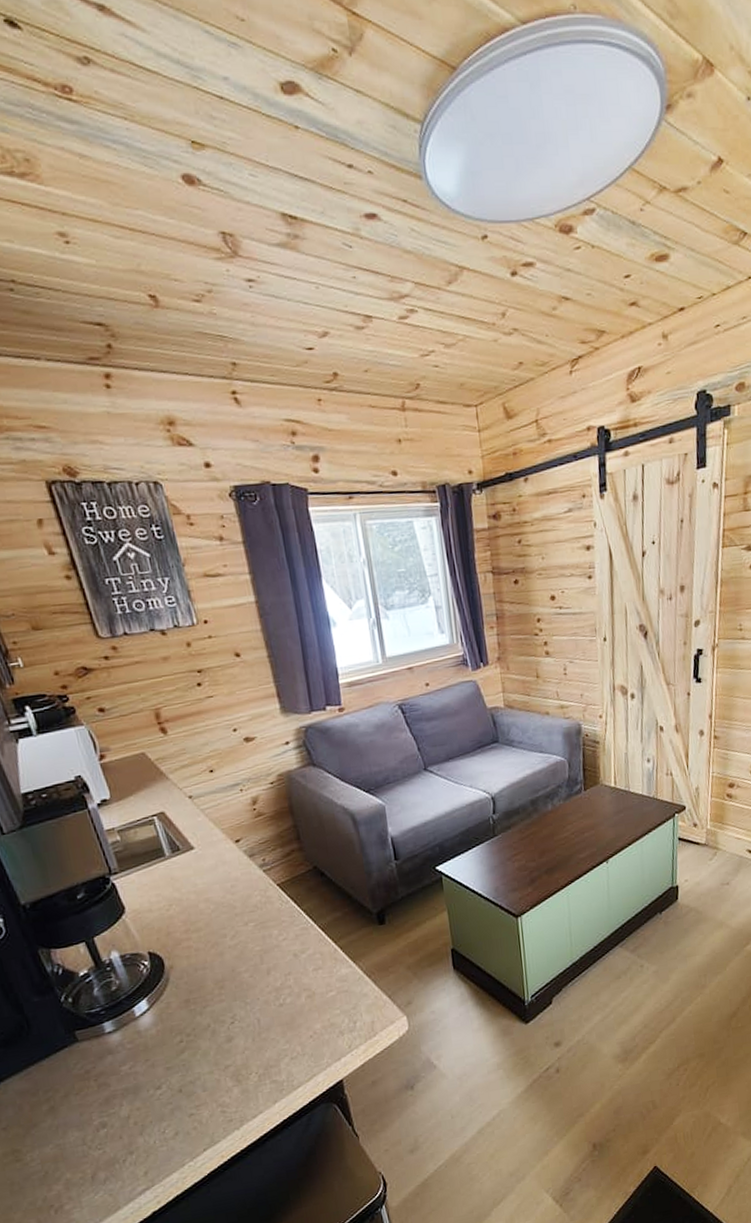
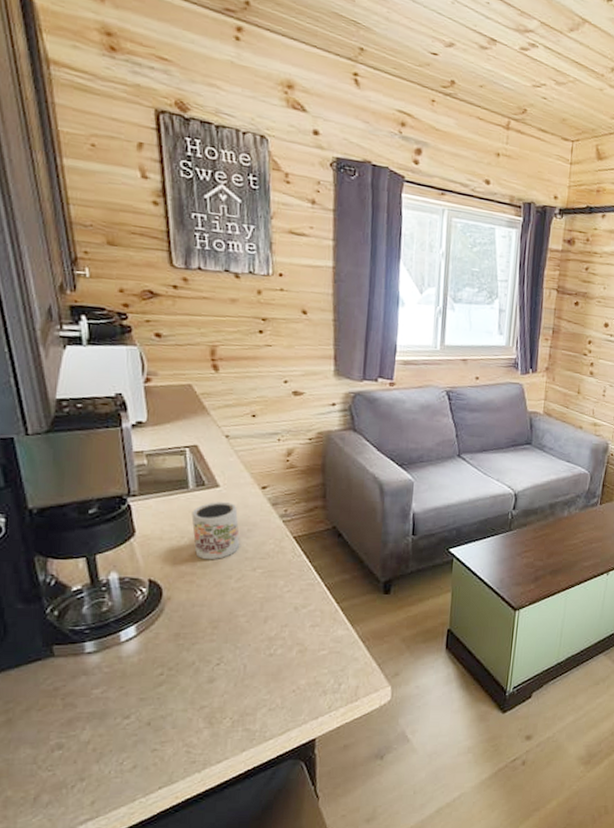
mug: none [173,862,227,924] -> present [191,502,240,560]

